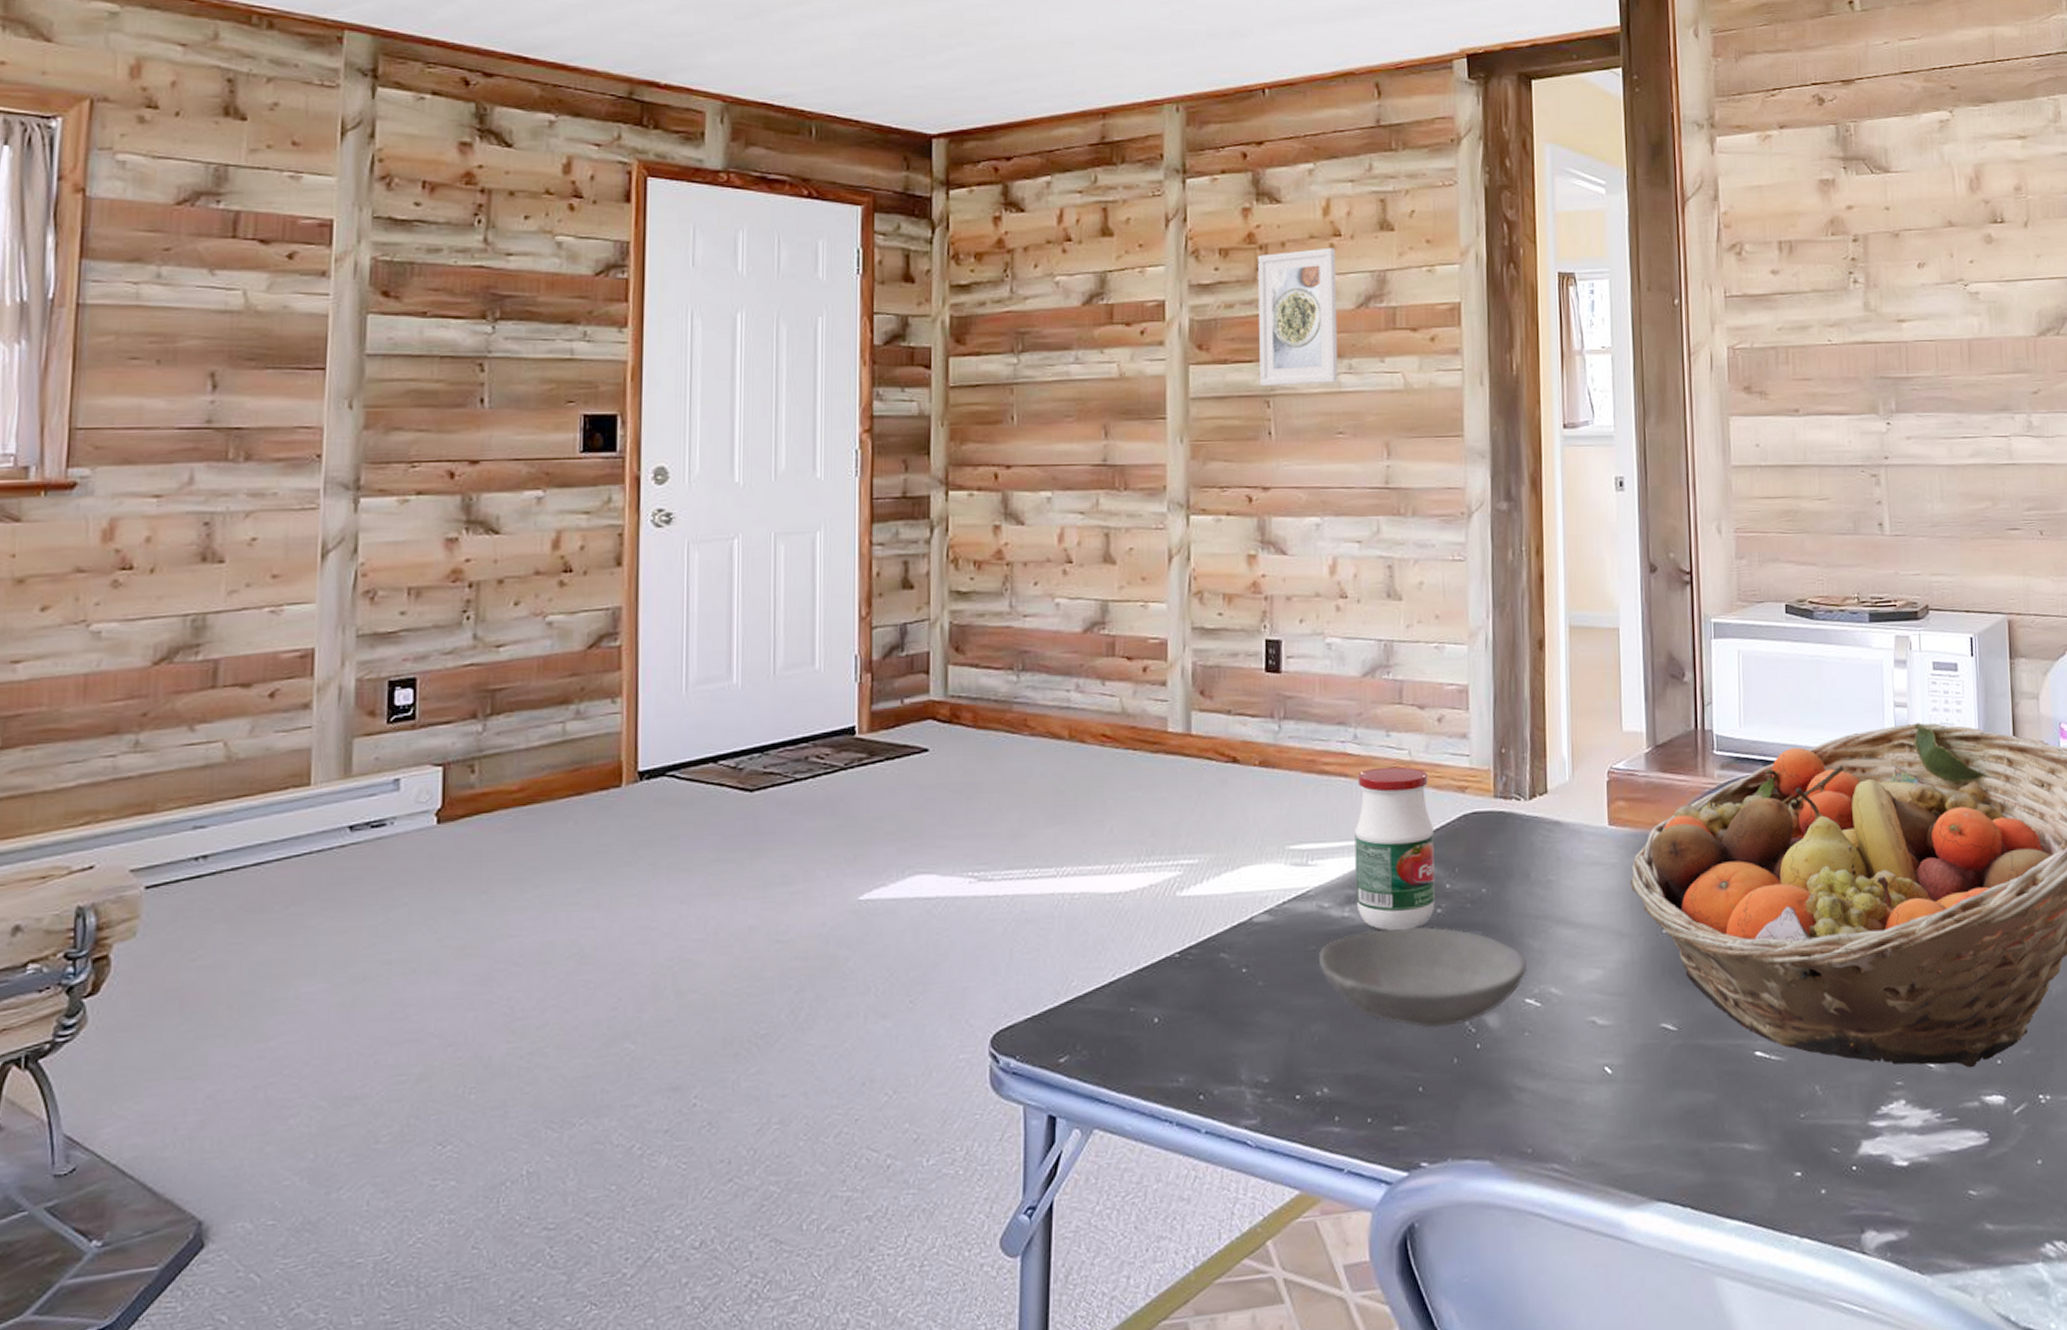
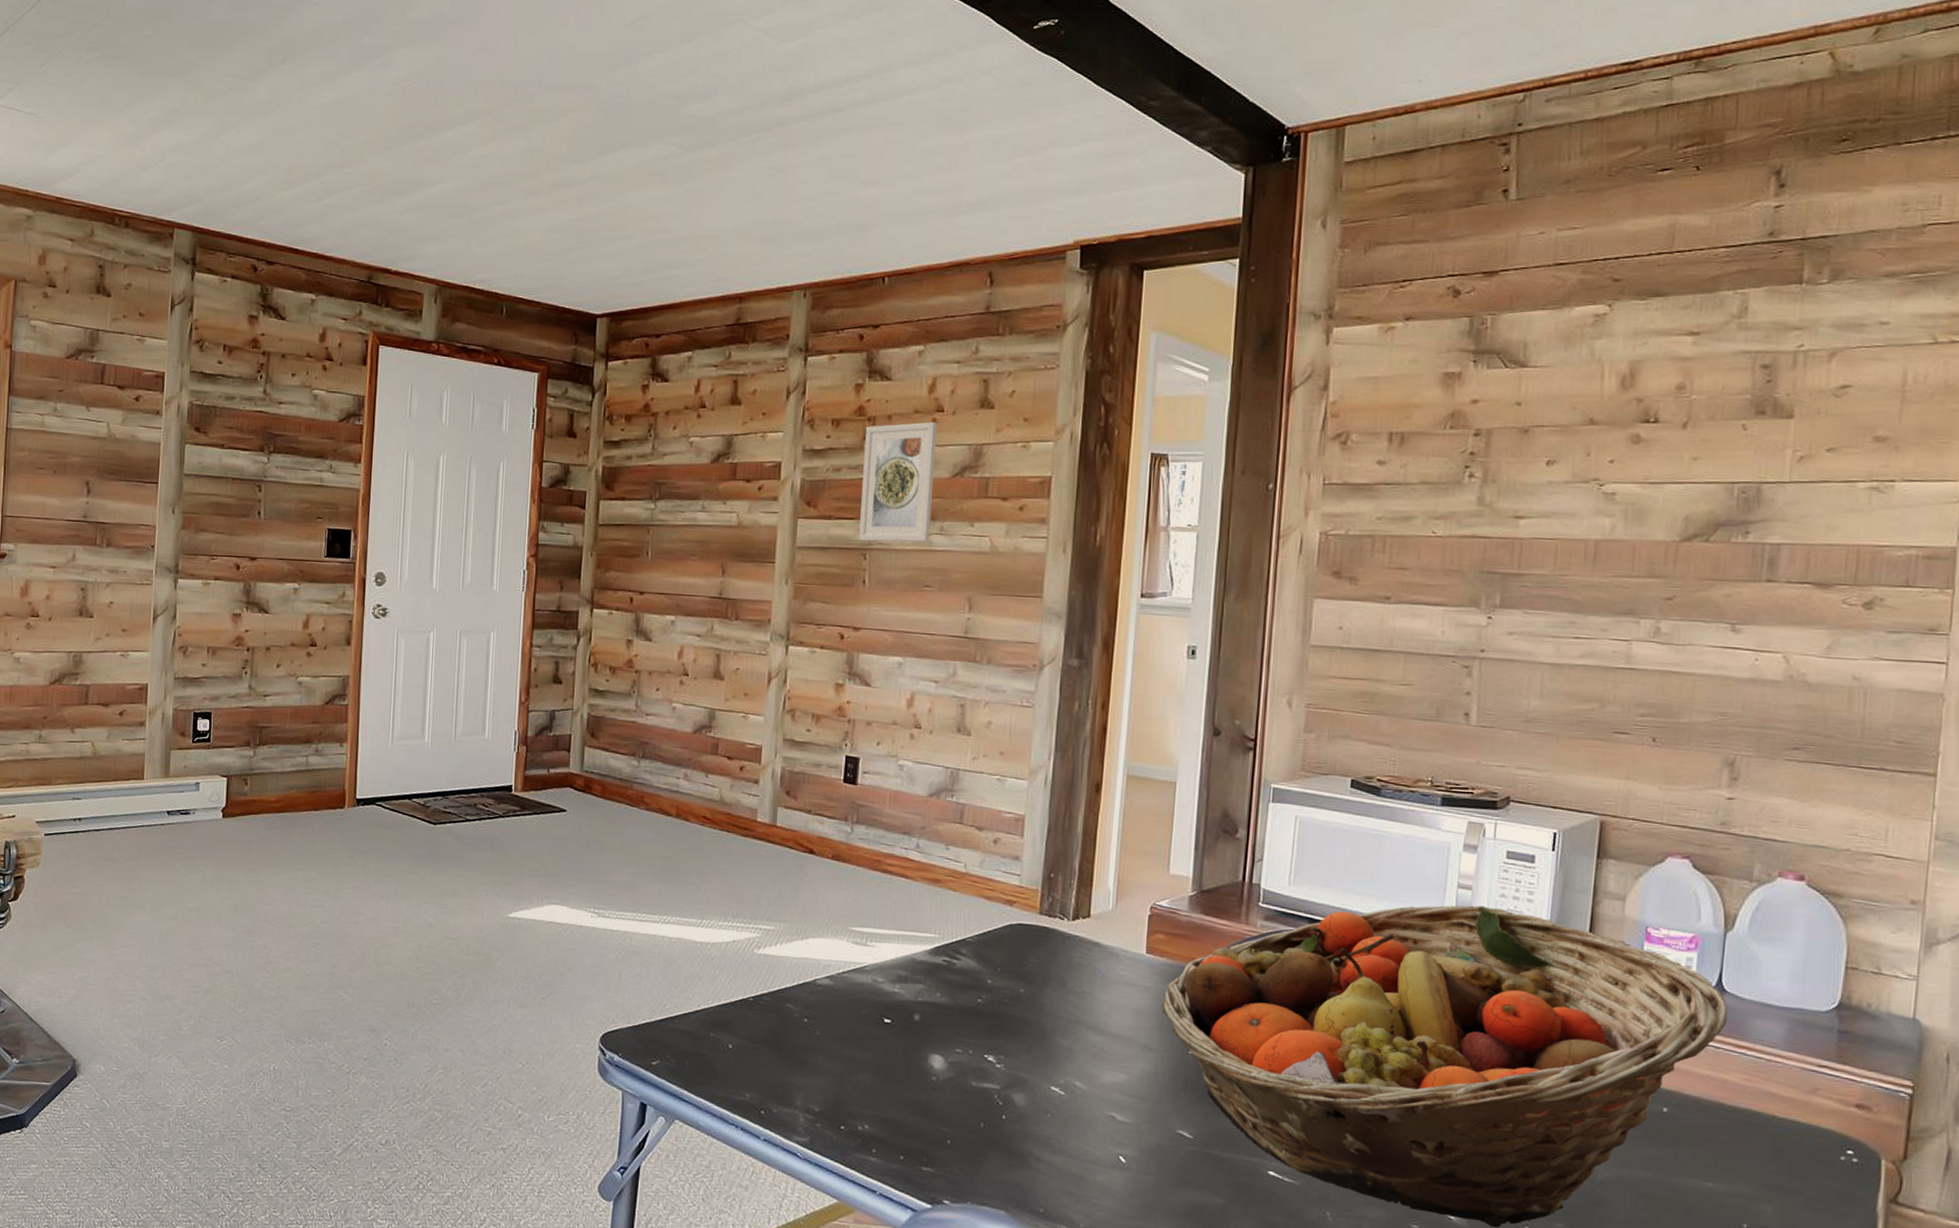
bowl: present [1319,927,1526,1028] -> none [870,1006,1055,1097]
jar: present [1355,766,1435,931] -> none [906,874,982,1012]

